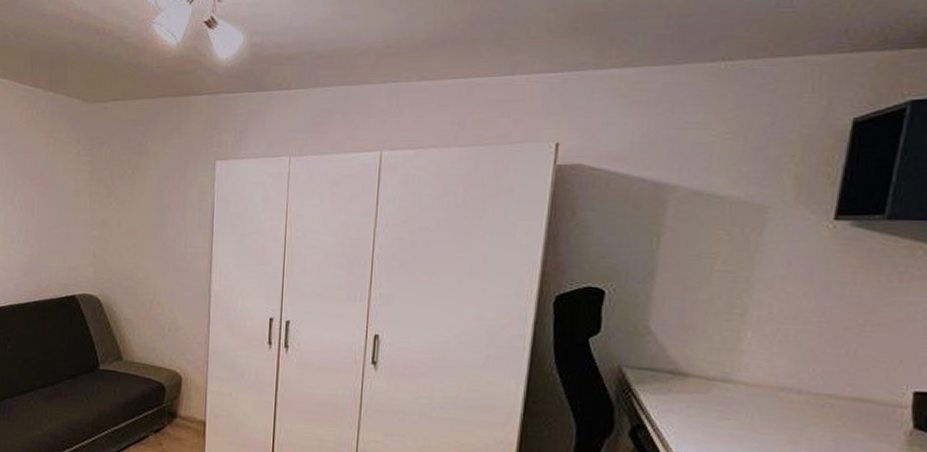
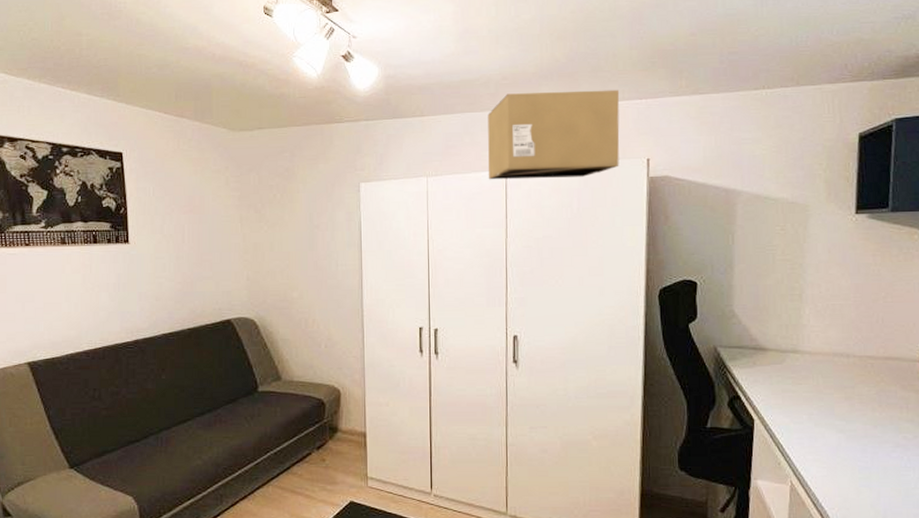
box: none [359,60,529,163] -> present [488,89,620,180]

